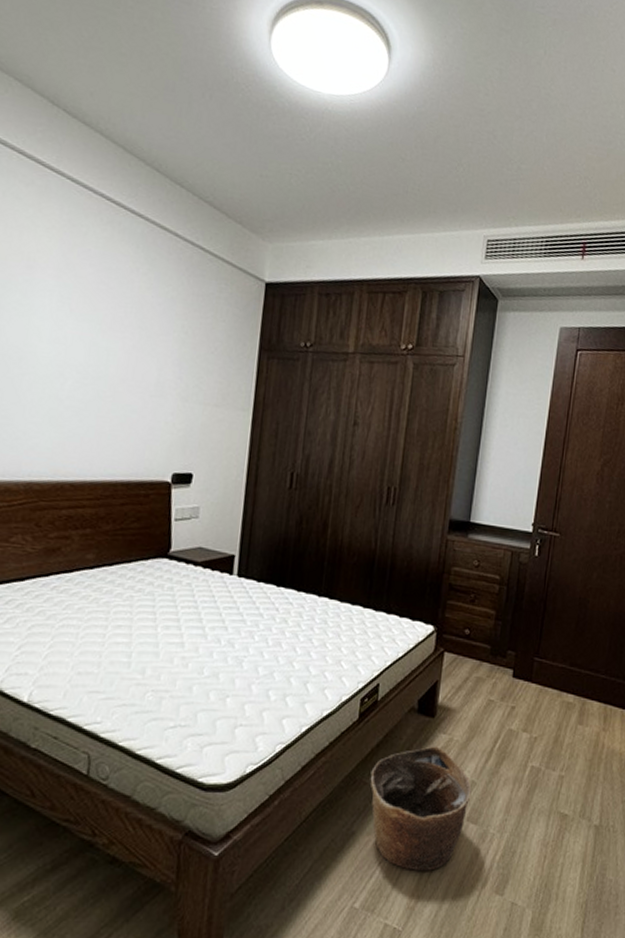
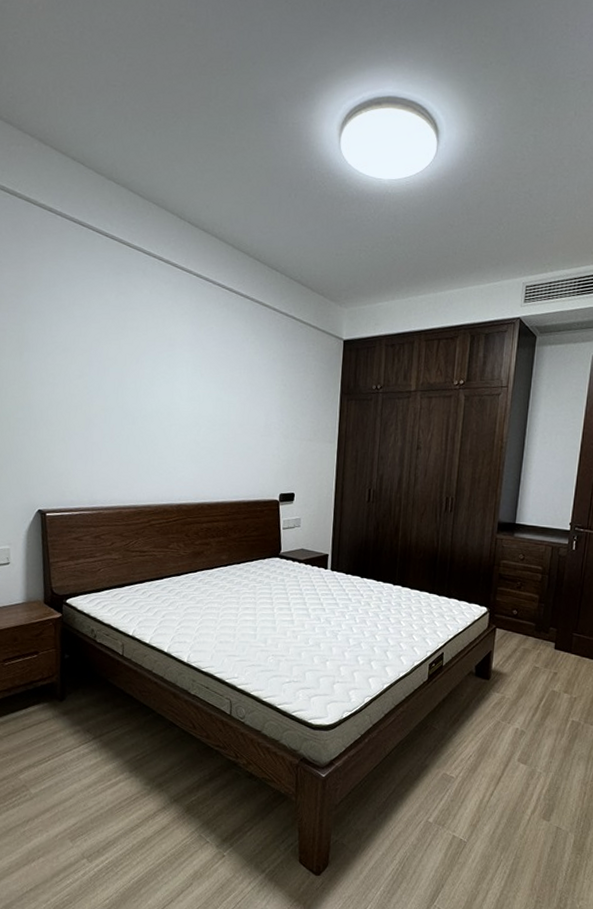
basket: present [370,746,472,872] -> none [438,702,522,799]

